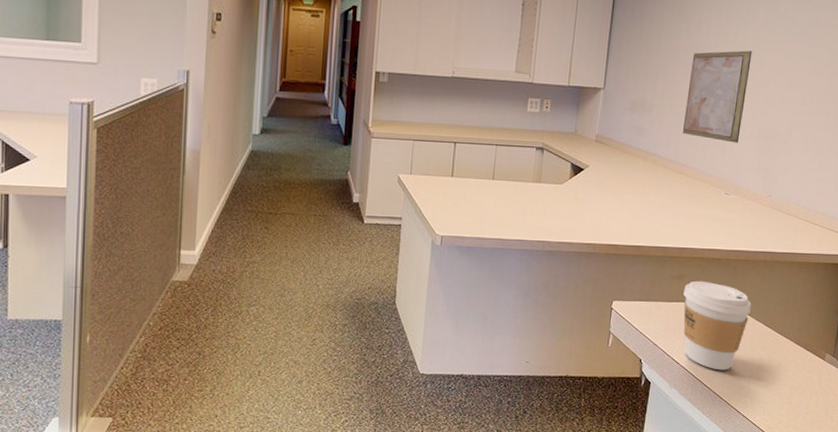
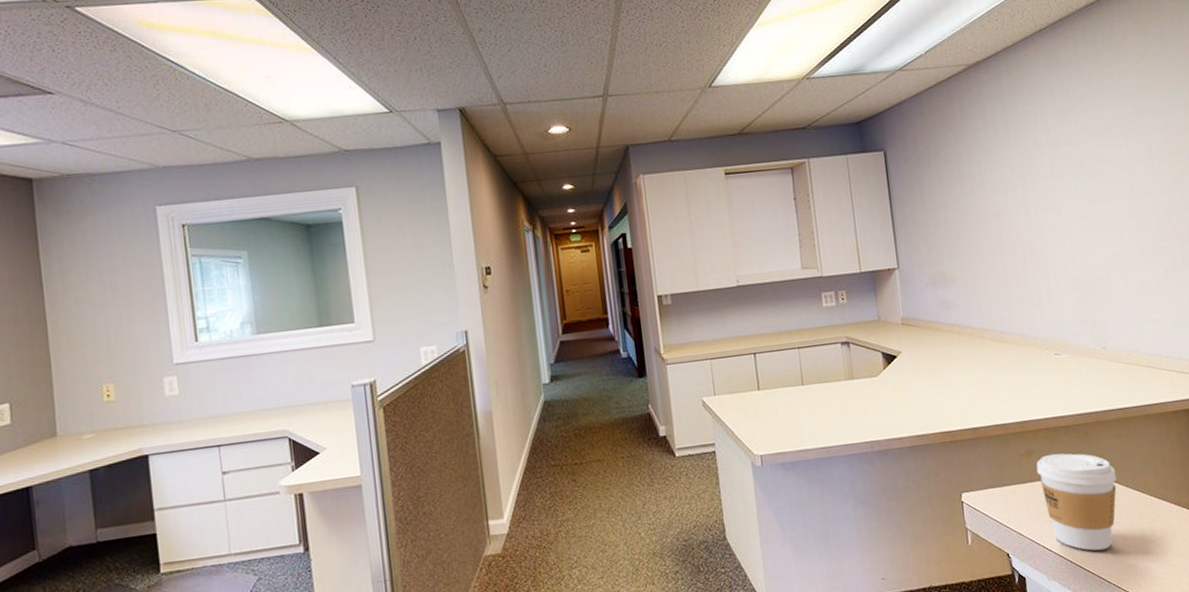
wall art: present [682,50,752,143] -> none [983,200,1055,300]

